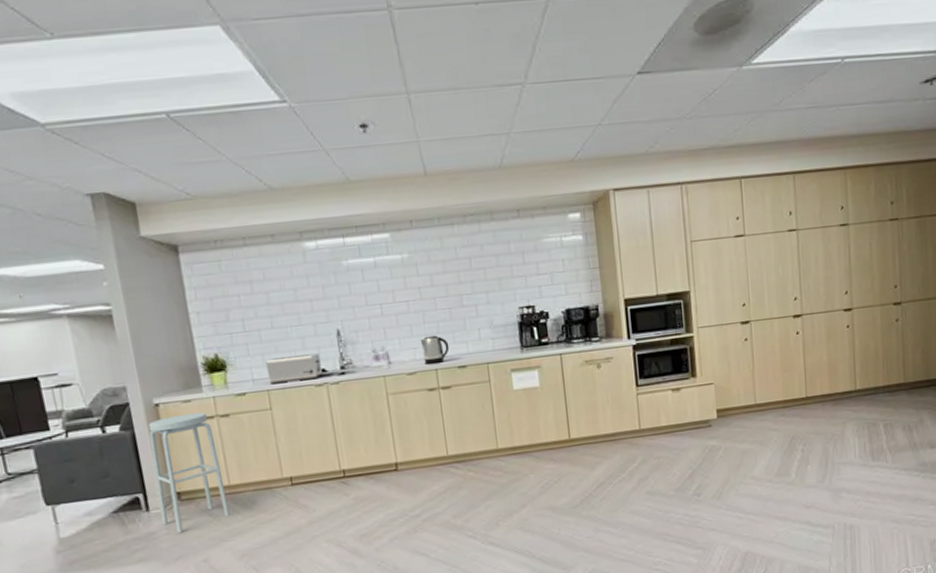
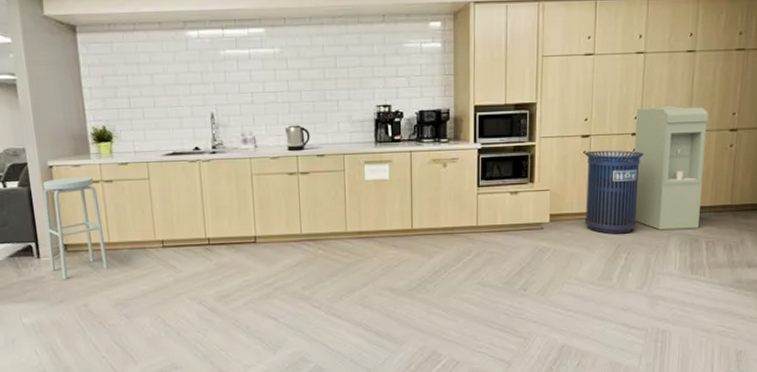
toaster: present [265,353,322,385] -> none [146,133,196,157]
recycling bin: none [746,334,810,426] -> present [584,150,645,234]
water cooler: none [795,282,874,416] -> present [634,105,709,230]

